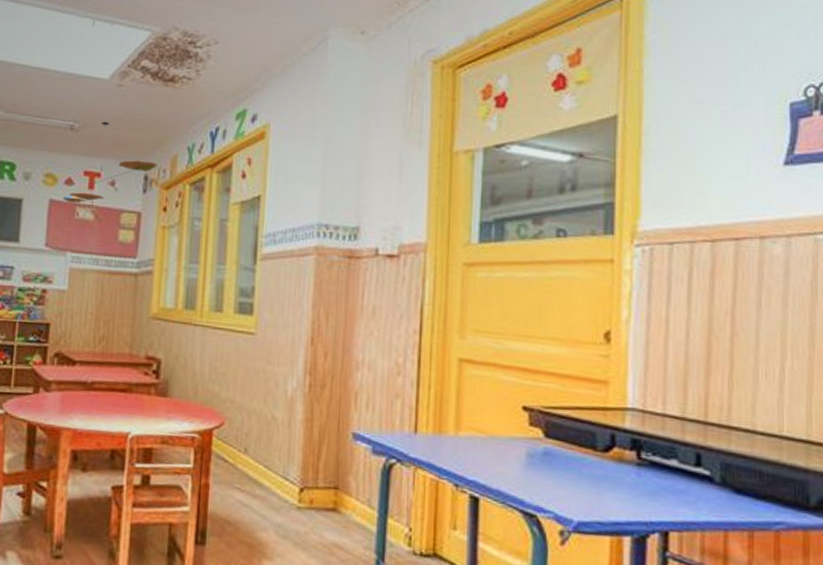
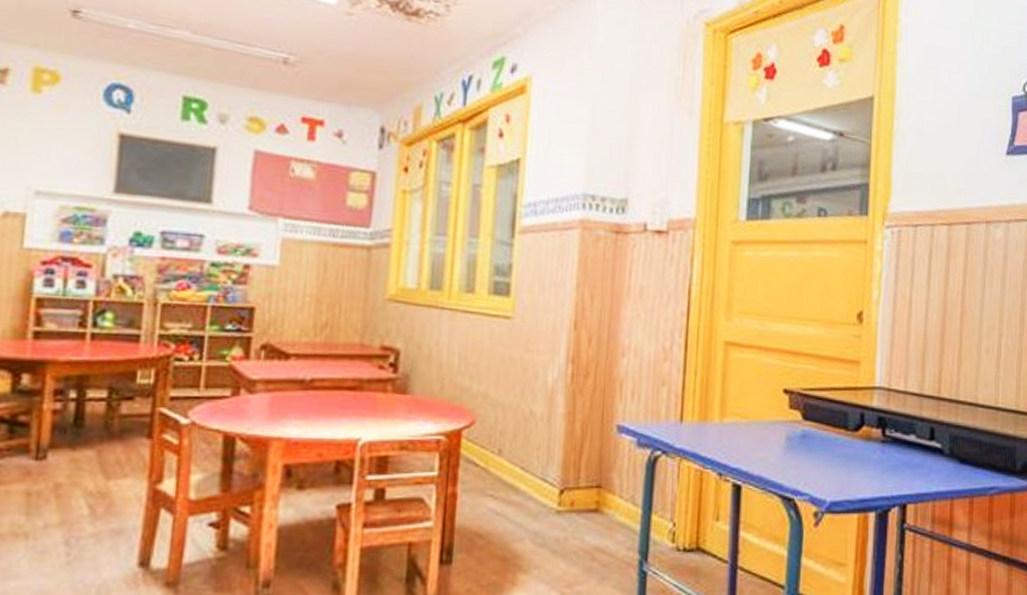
ceiling mobile: present [62,121,157,222] -> none [272,56,397,182]

